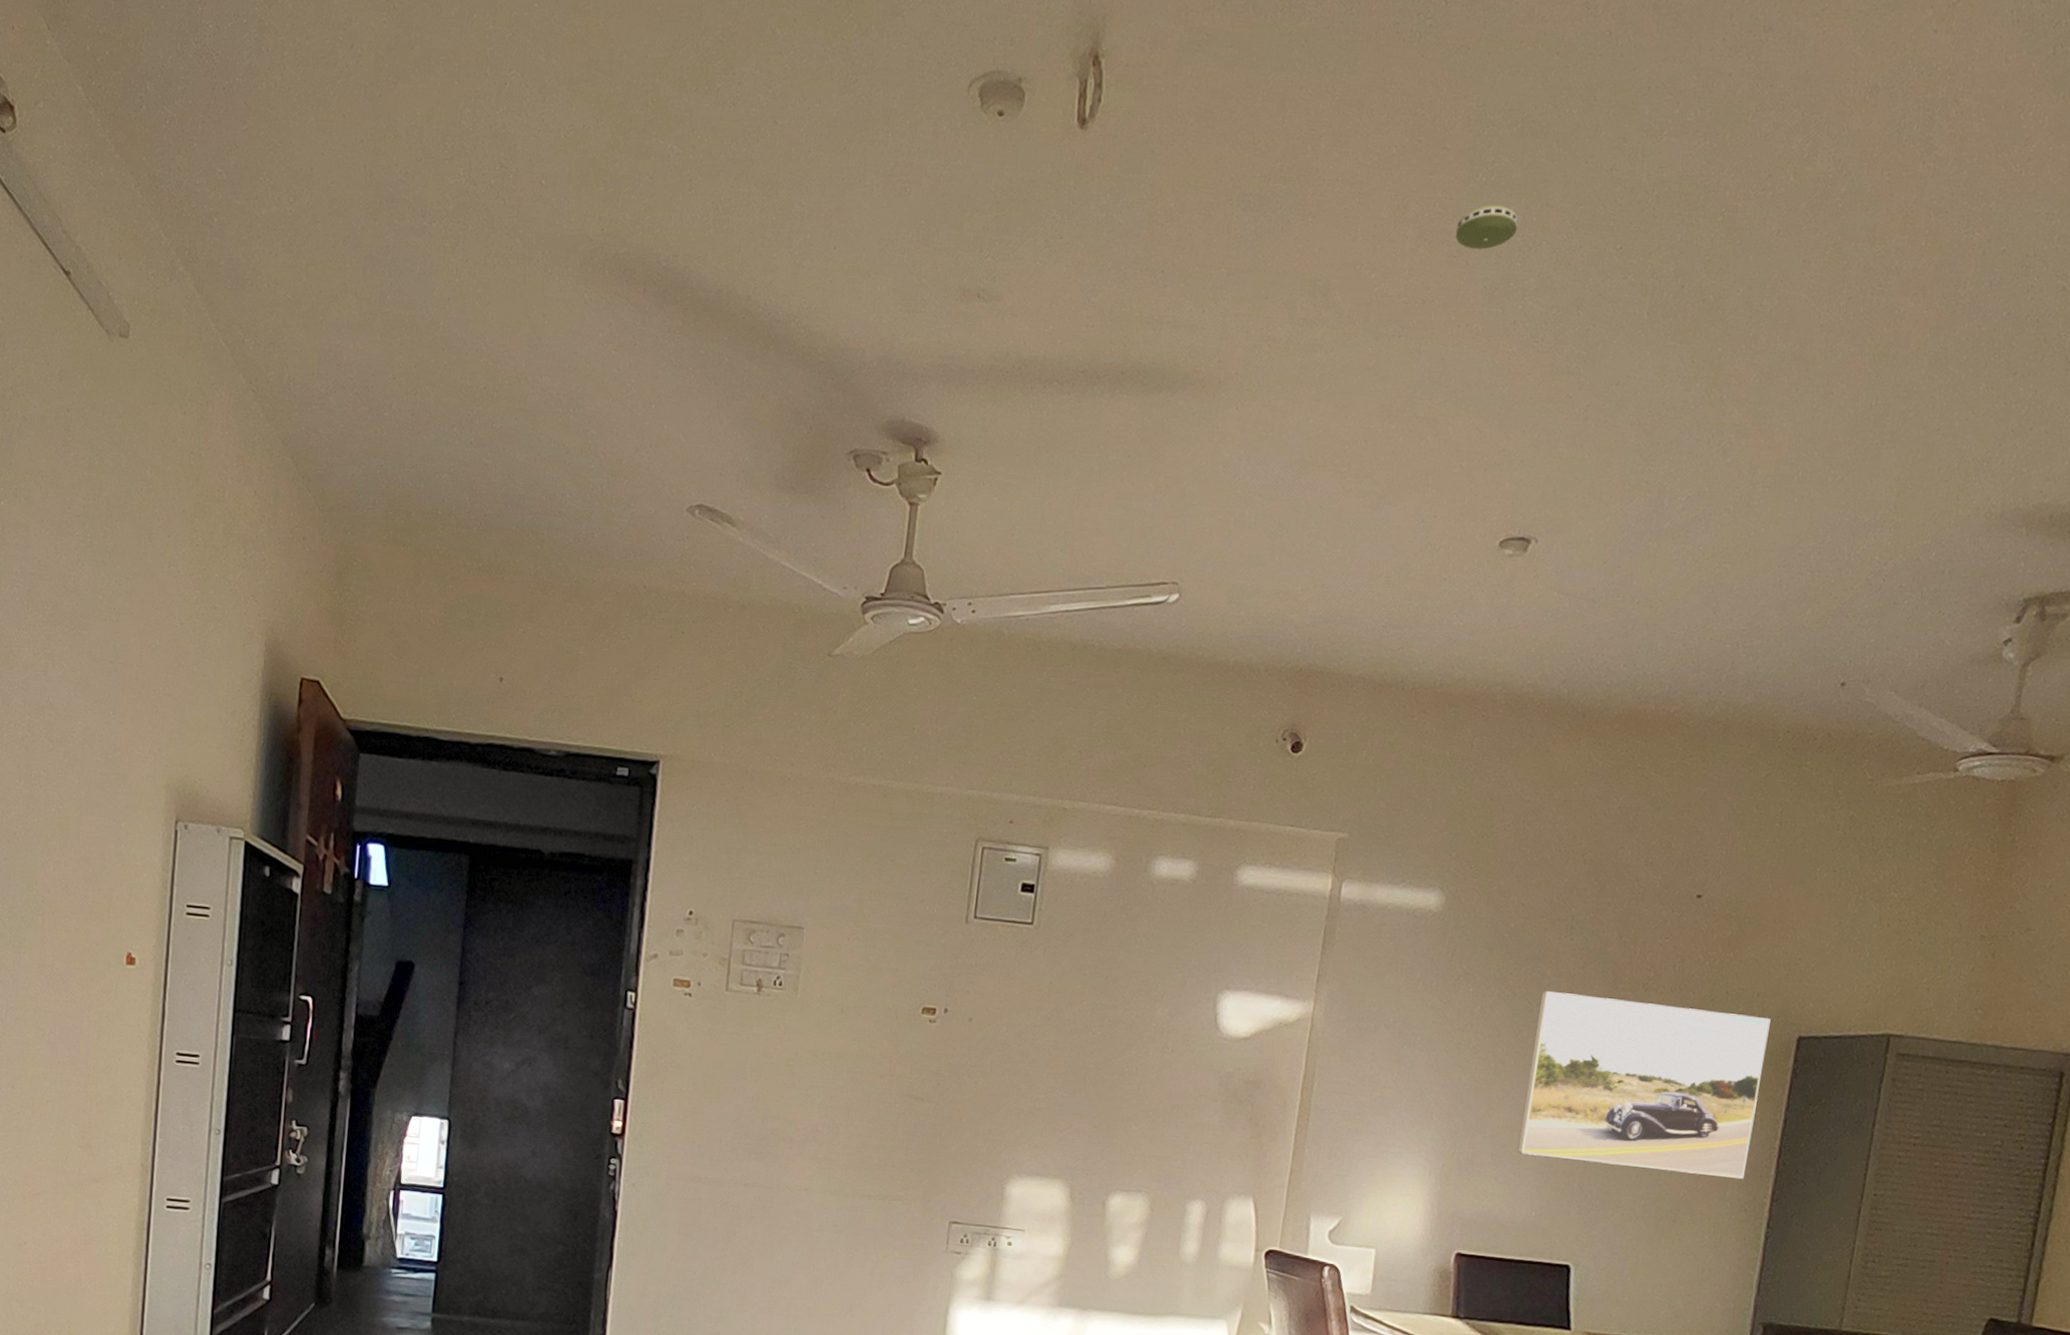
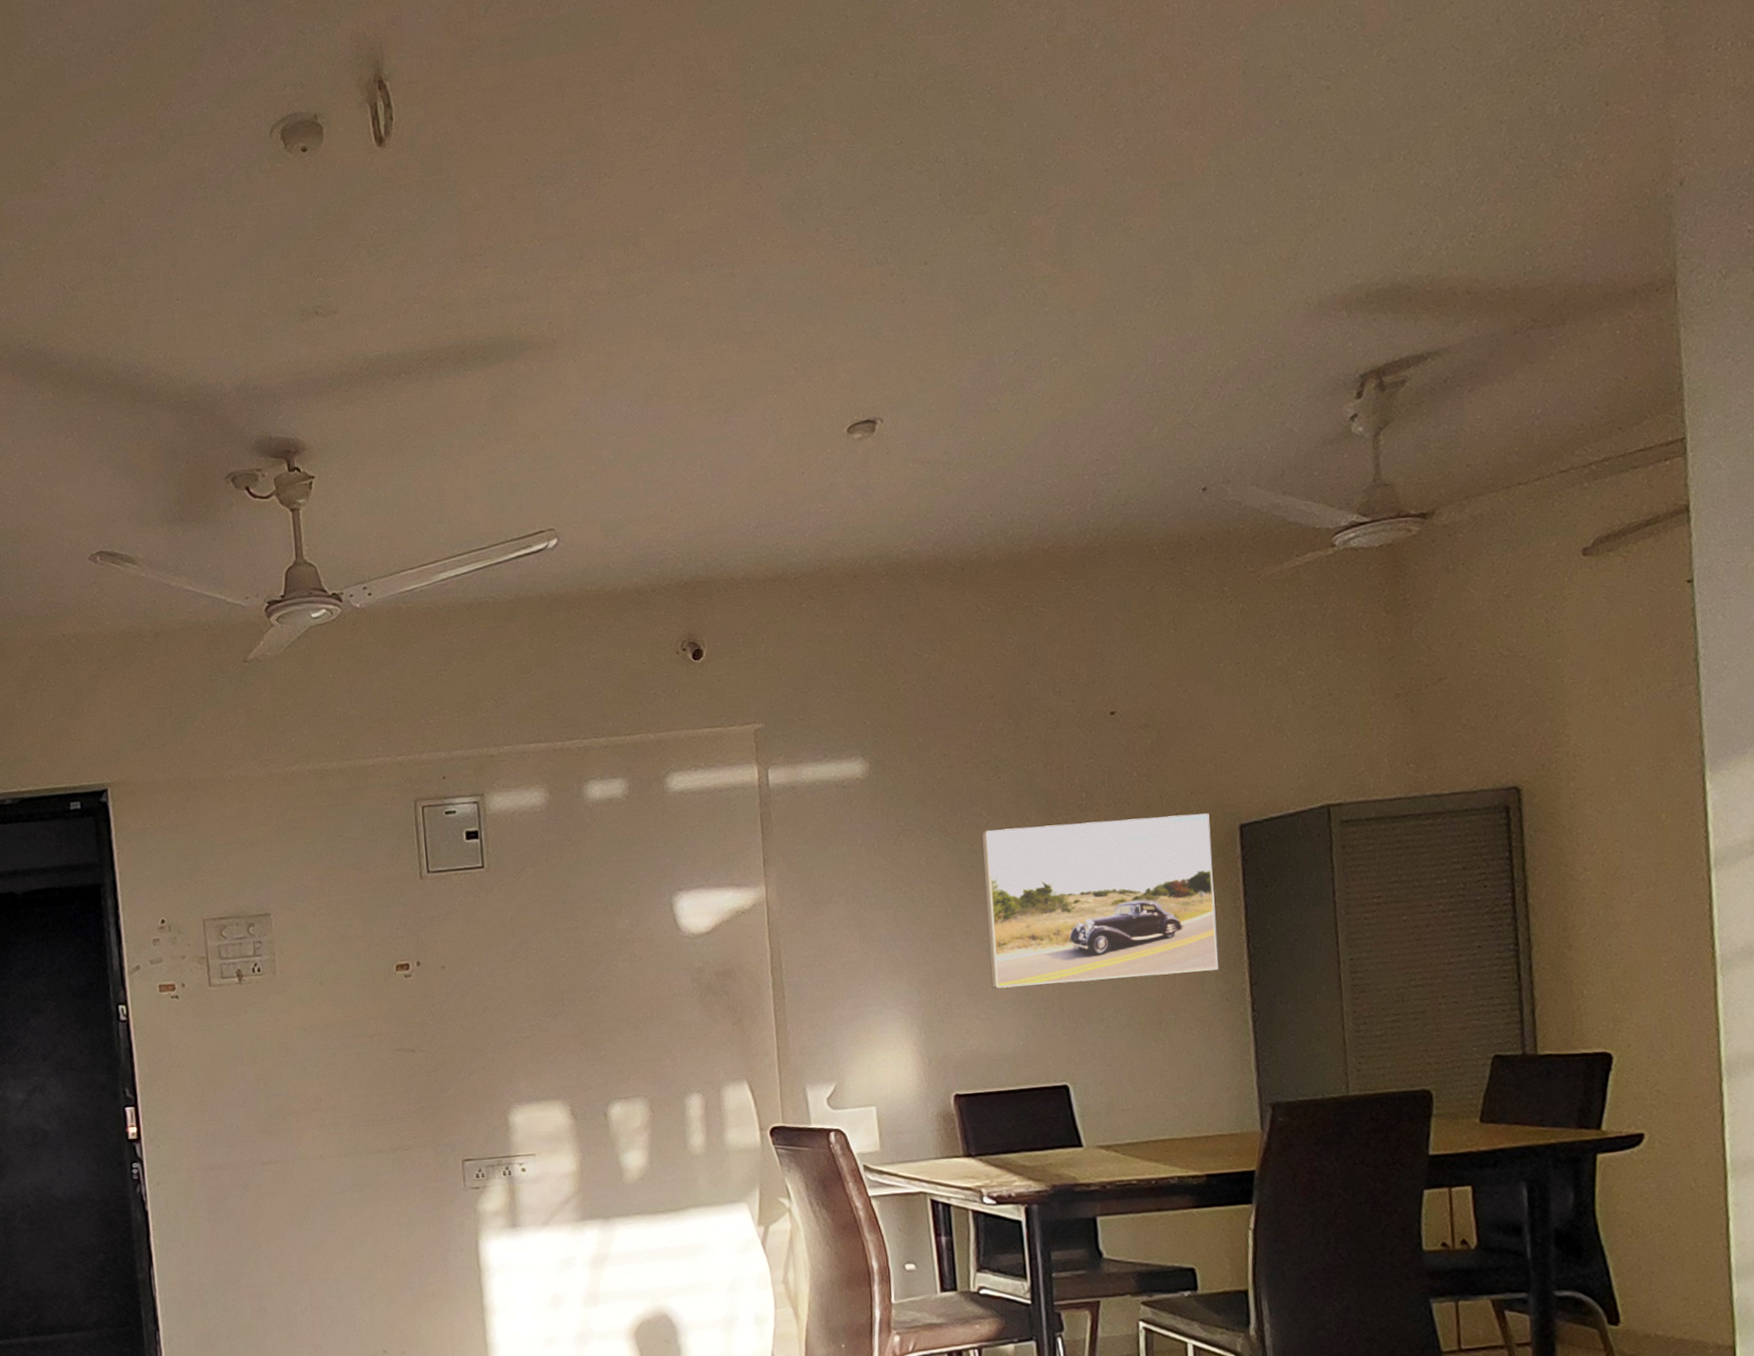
smoke detector: present [1455,205,1519,250] -> none [743,129,800,174]

